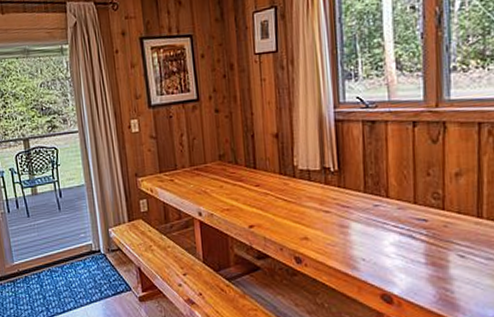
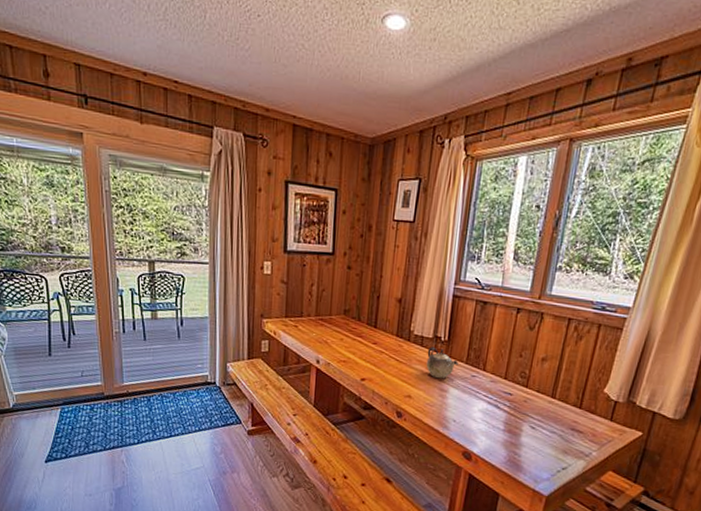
teapot: none [317,179,356,214] -> present [426,347,458,379]

